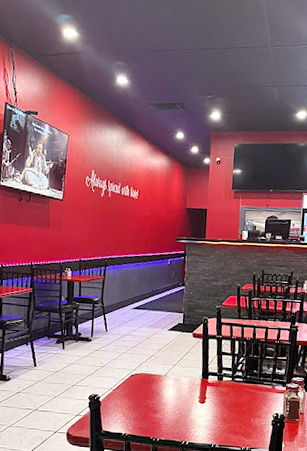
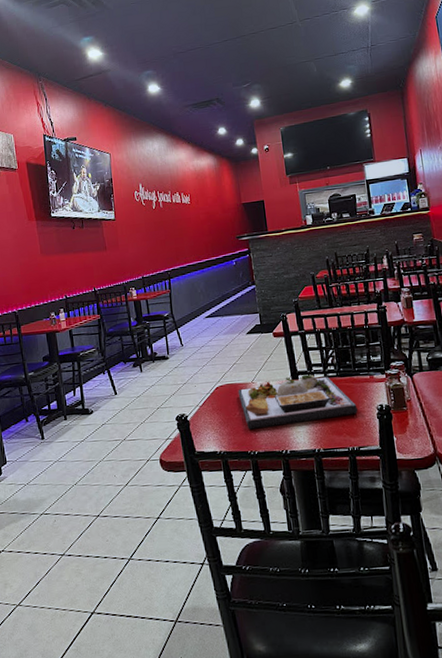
food plate: none [150,376,256,419] -> present [238,374,358,430]

